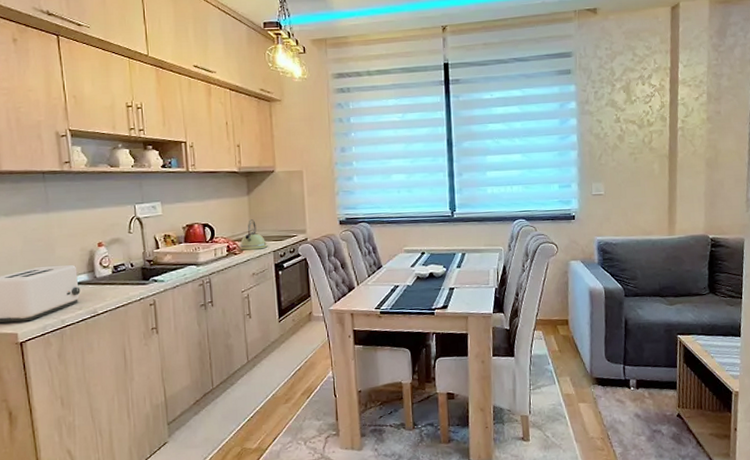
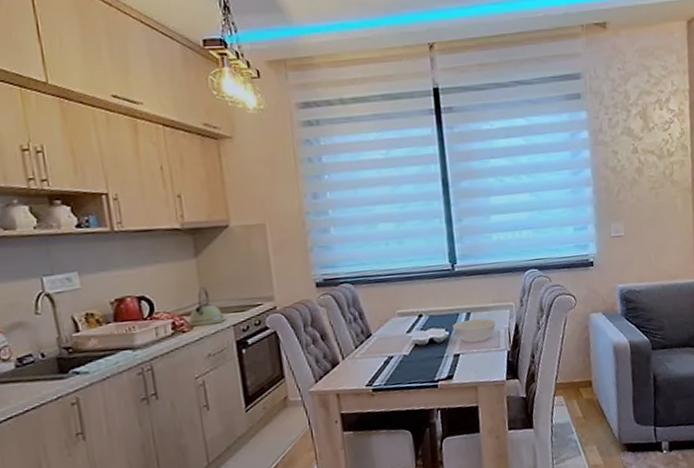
bowl: none [449,259,486,280] -> present [452,318,496,344]

